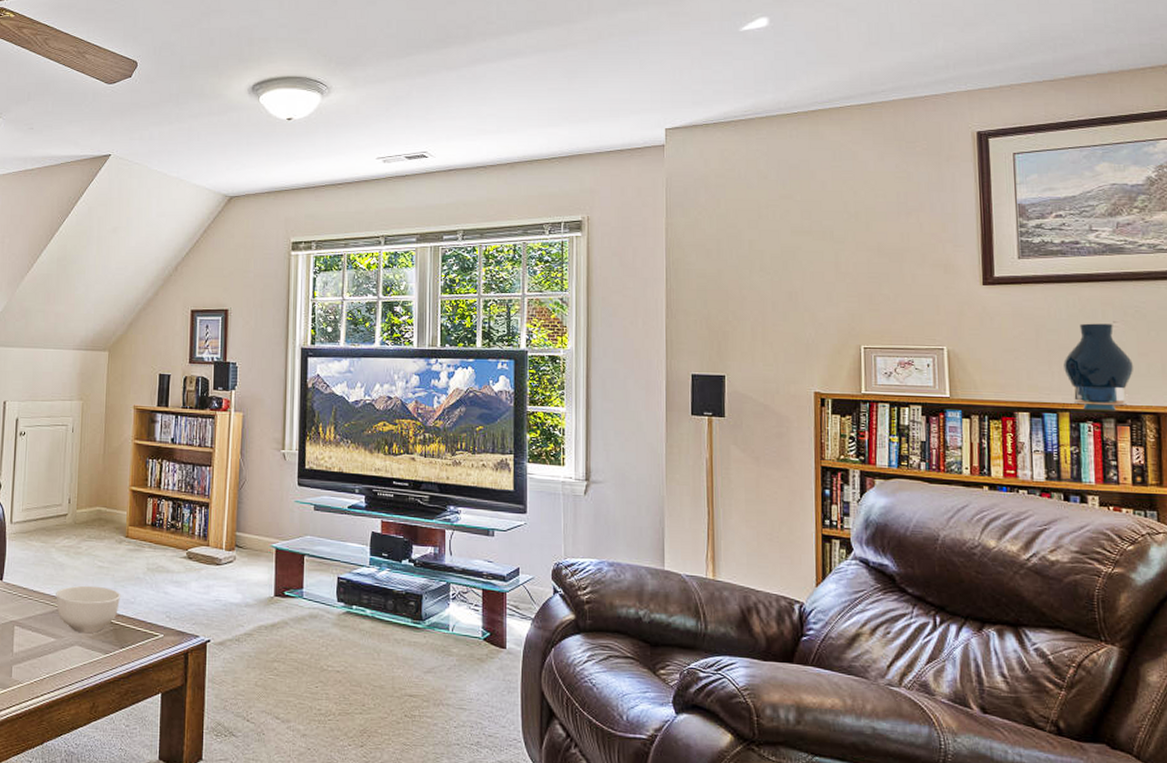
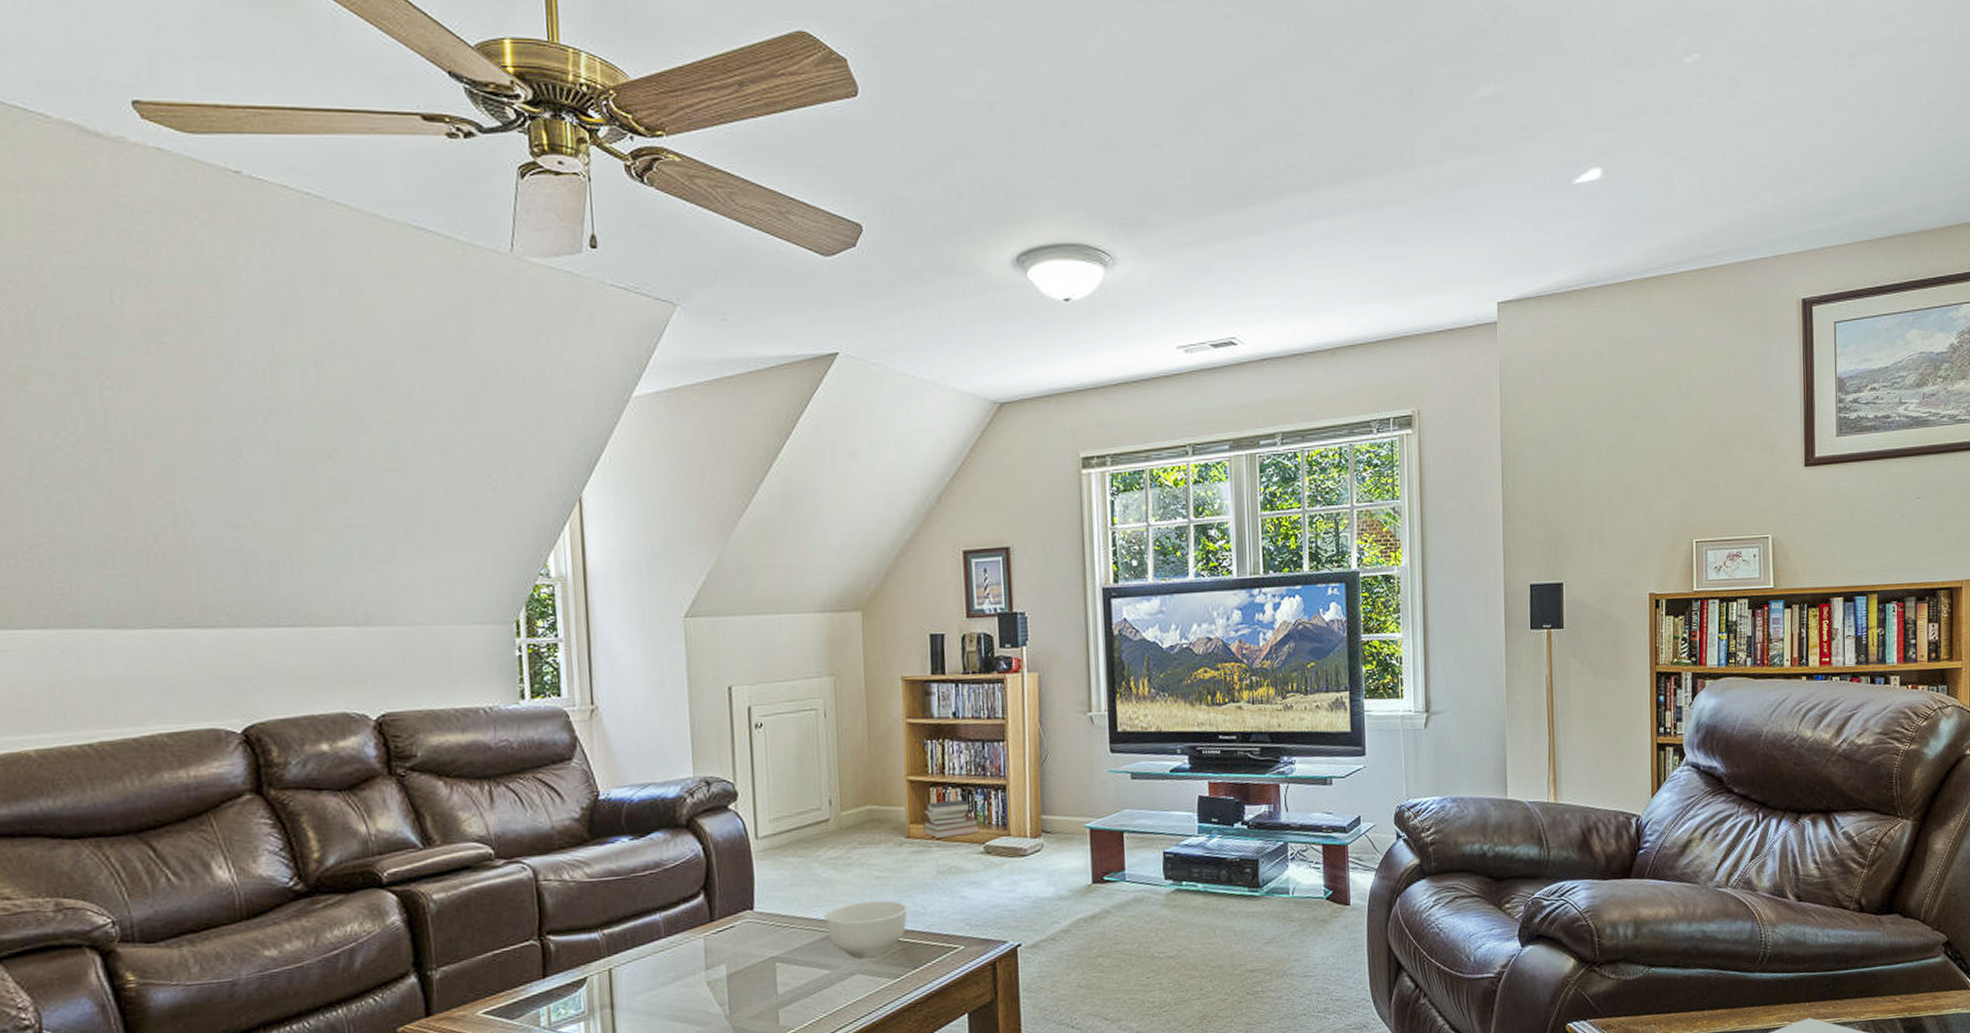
books: none [140,510,184,542] -> present [923,800,979,839]
vase: present [1063,323,1134,411] -> none [1874,500,1933,591]

